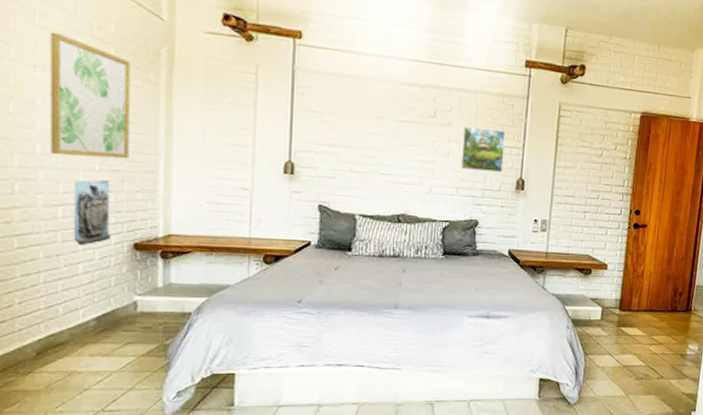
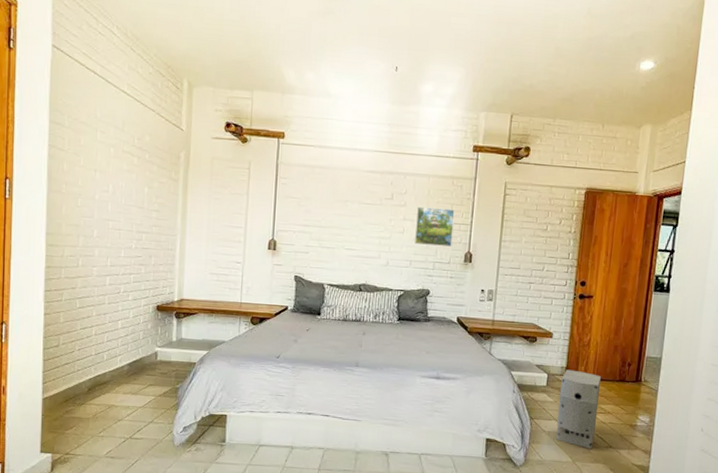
wall art: present [50,32,130,160] -> none [103,144,159,240]
wall sculpture: present [73,180,112,246] -> none [115,256,142,307]
air purifier: none [609,301,654,382] -> present [555,369,601,449]

